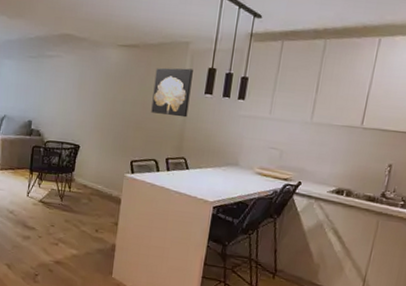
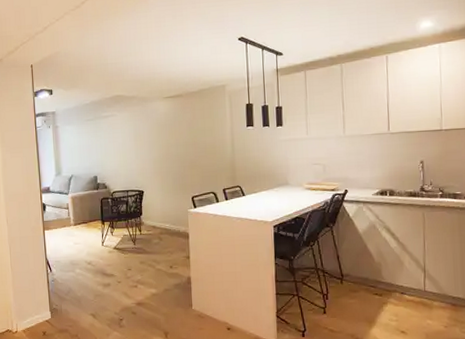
wall art: present [151,67,193,118] -> none [200,107,235,151]

